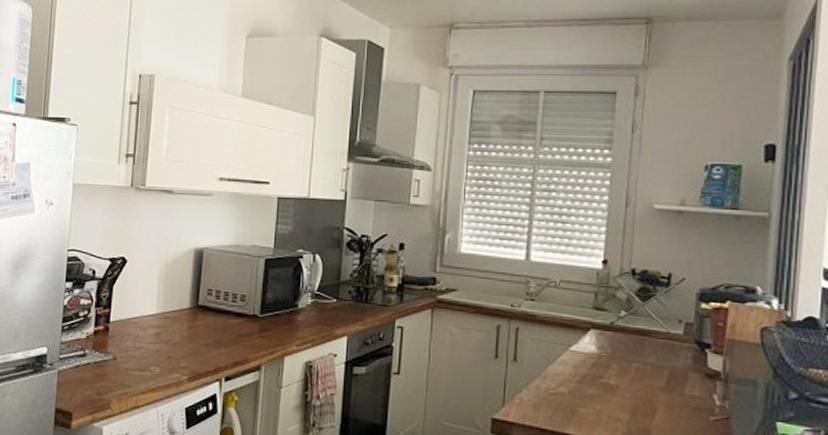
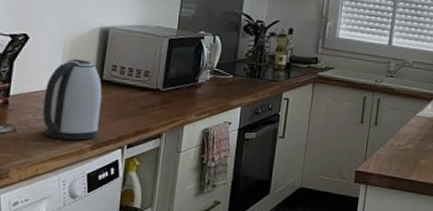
kettle: none [141,283,198,371] -> present [42,59,102,140]

